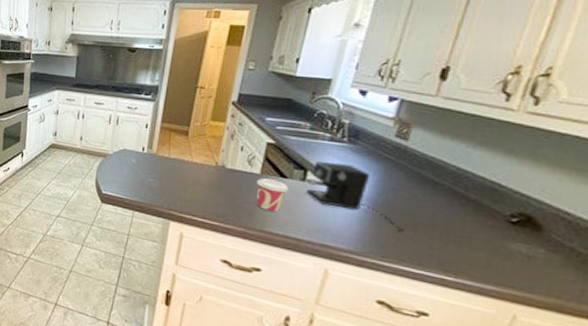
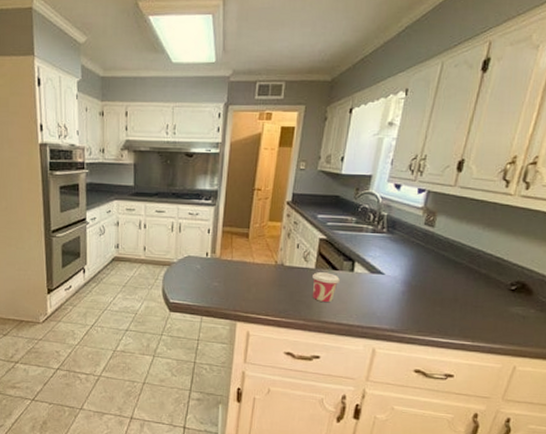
coffee maker: present [305,161,406,233] -> none [353,252,435,309]

